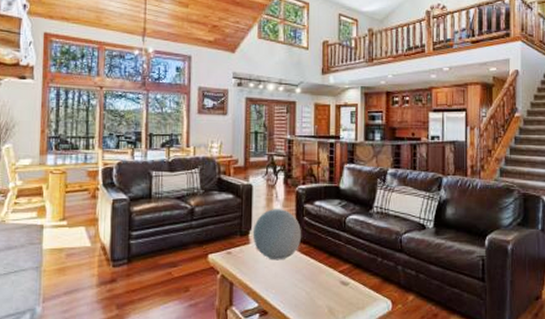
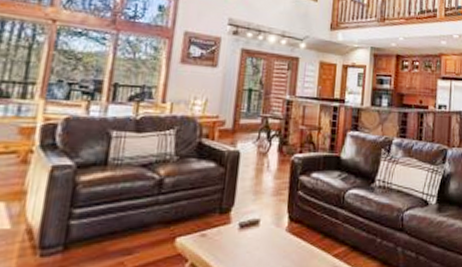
decorative orb: present [252,209,302,261] -> none [235,181,295,244]

